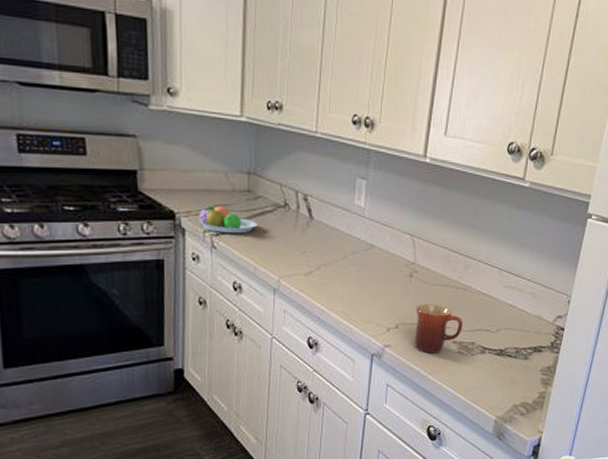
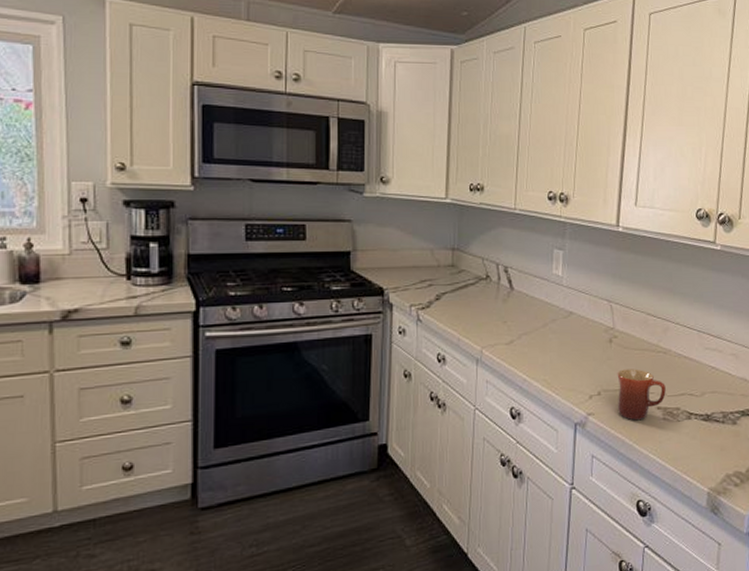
fruit bowl: present [198,205,257,234] -> none [405,280,460,307]

